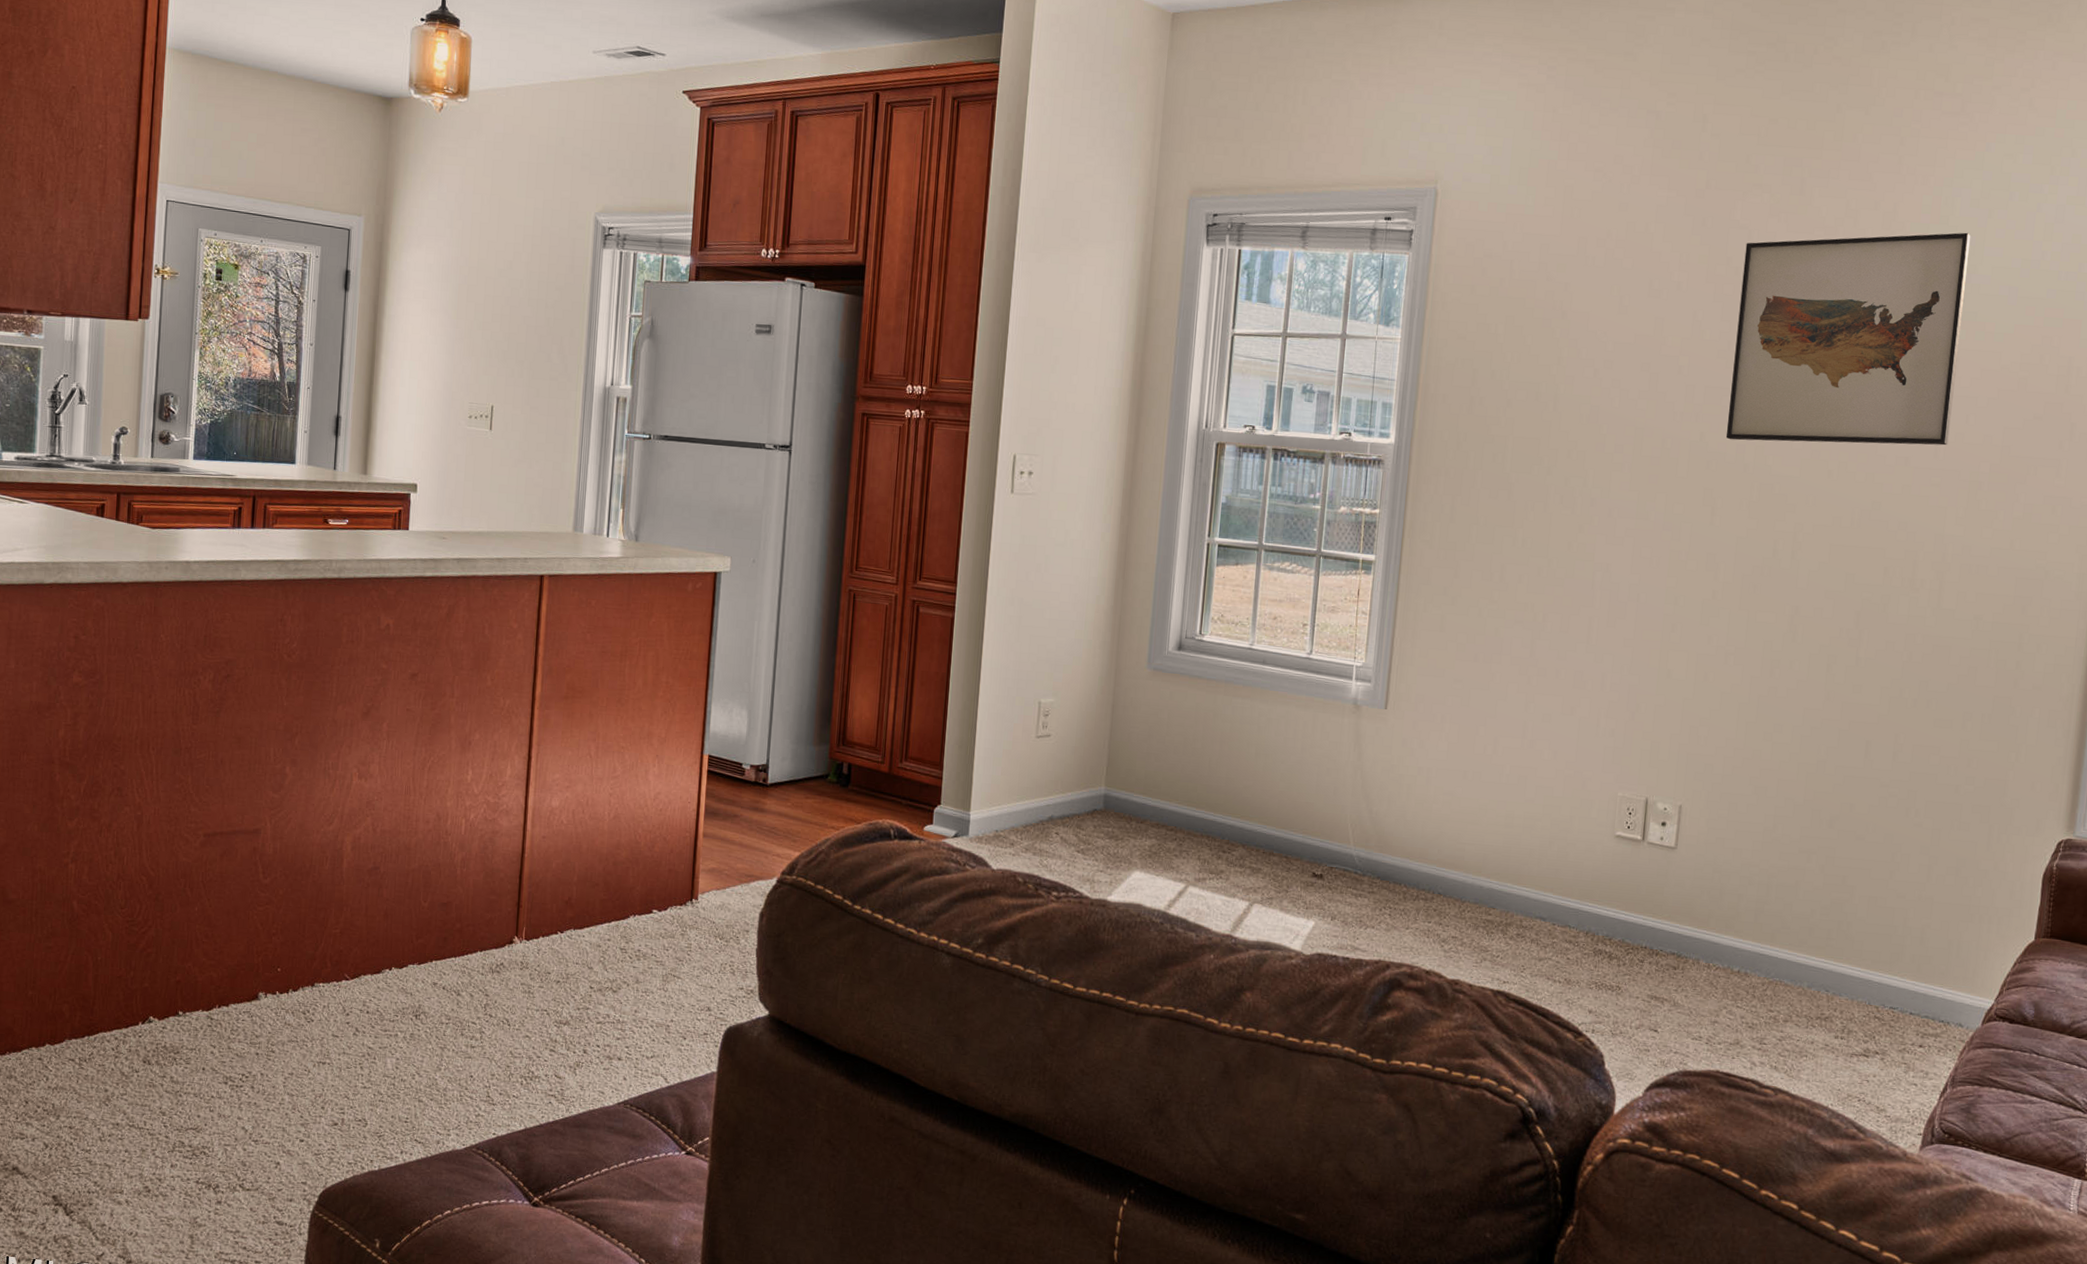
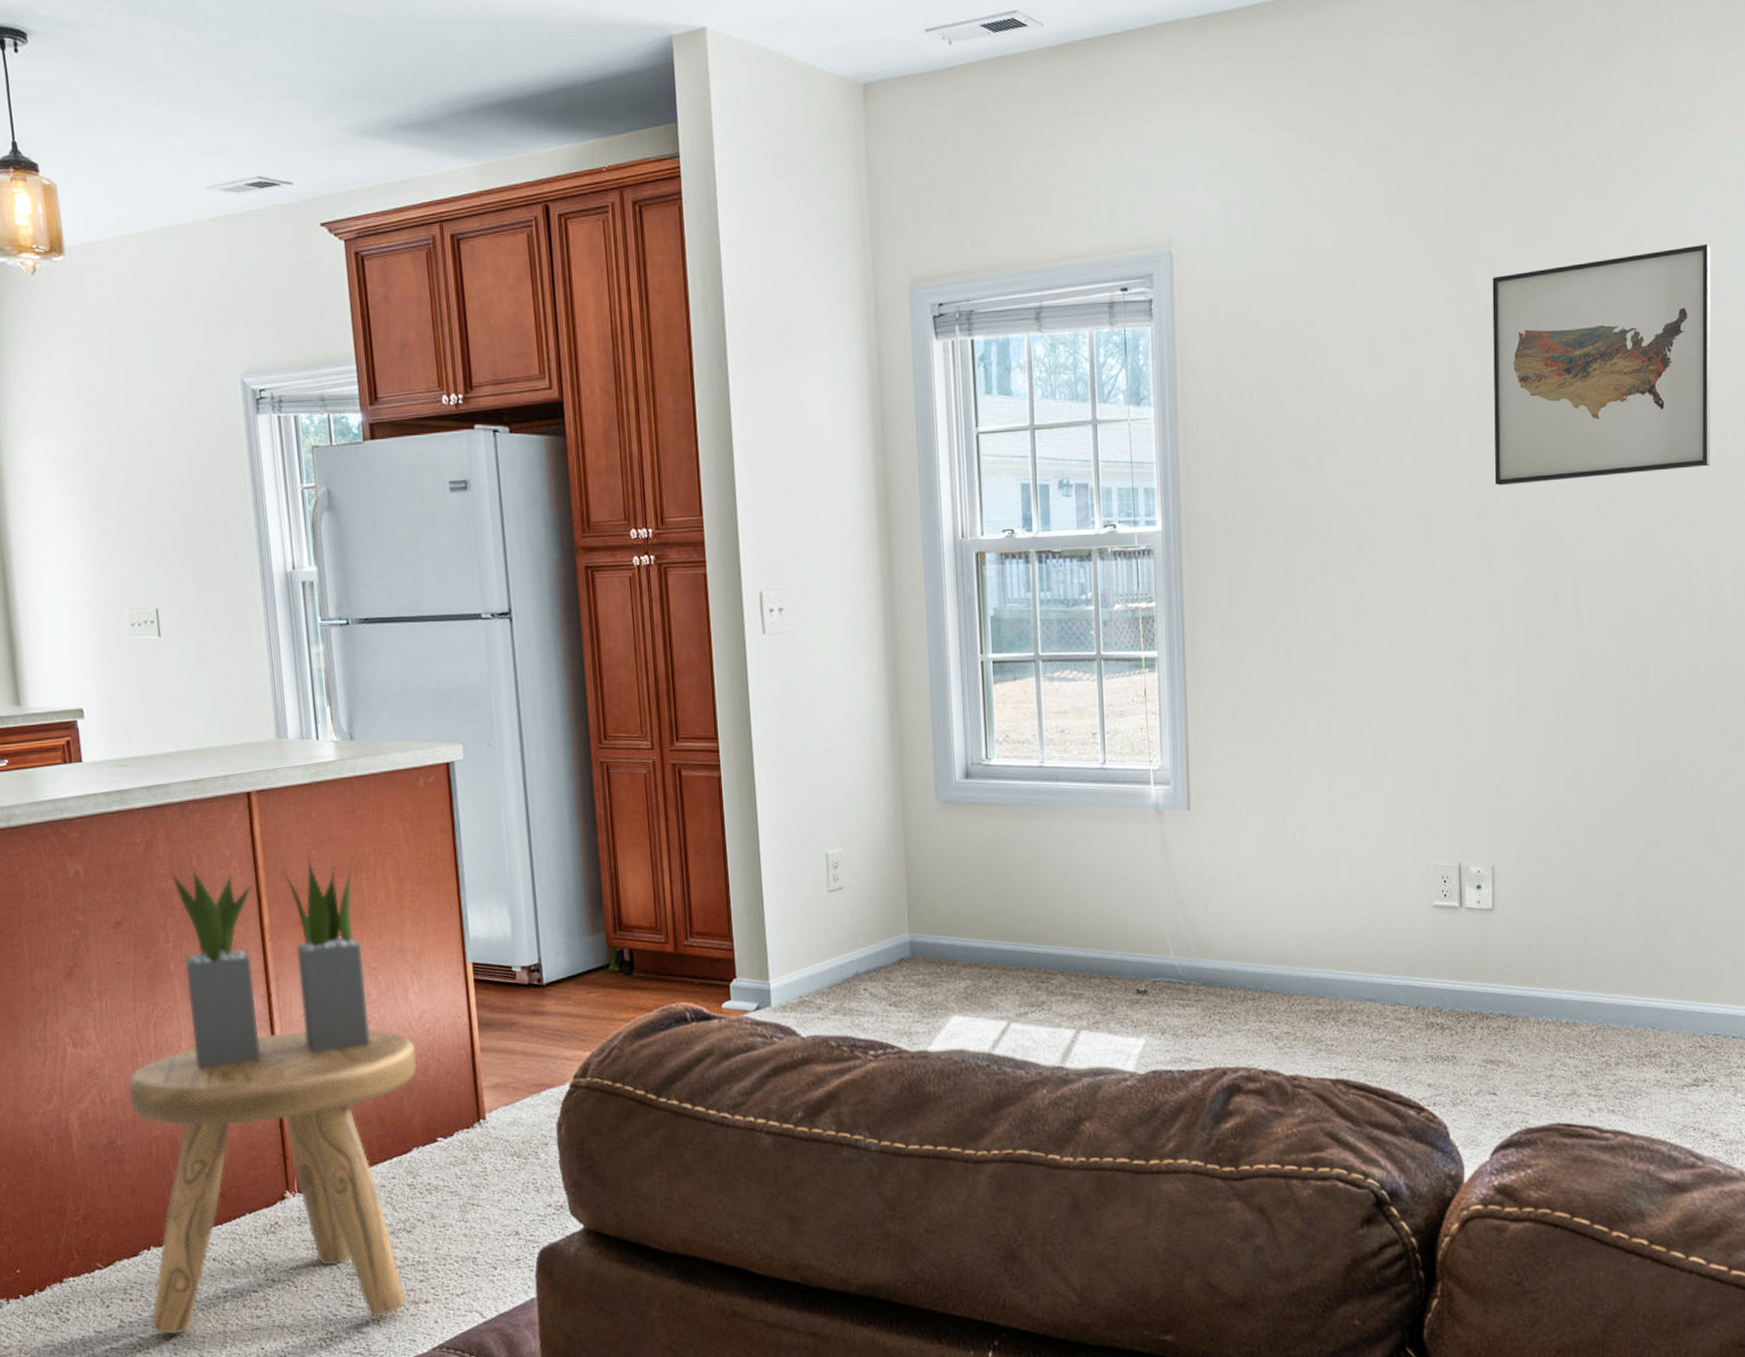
stool: none [380,792,647,1066] -> present [128,1029,417,1335]
potted plant: none [458,636,622,816] -> present [171,853,371,1069]

